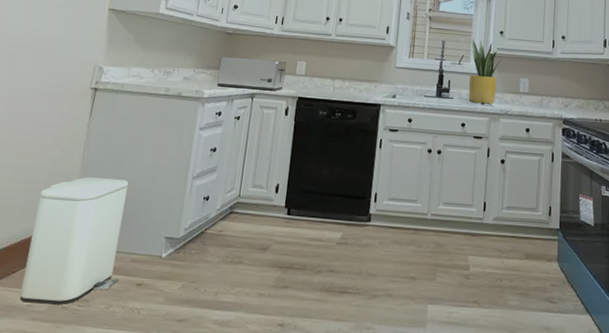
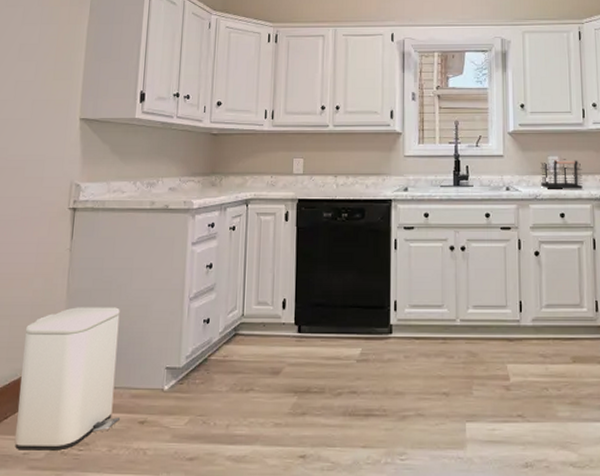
toaster: present [216,56,287,91] -> none [205,160,282,195]
planter: present [468,39,503,104] -> none [489,116,526,189]
dish rack: none [511,81,548,109] -> present [540,159,583,189]

